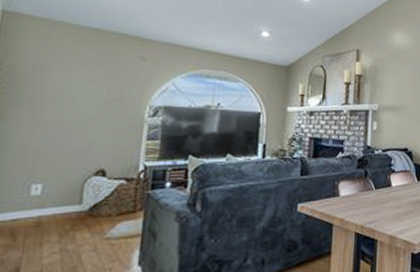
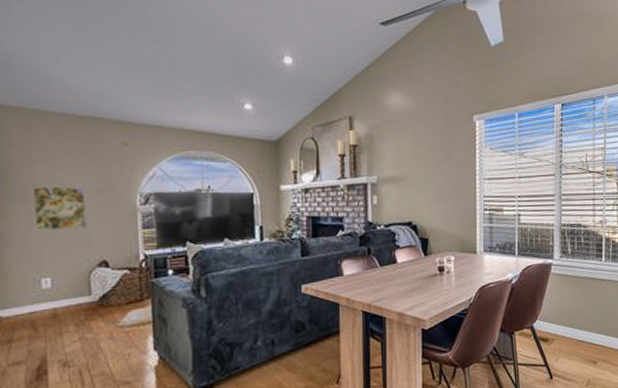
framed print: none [37,93,95,137] -> present [33,186,87,230]

